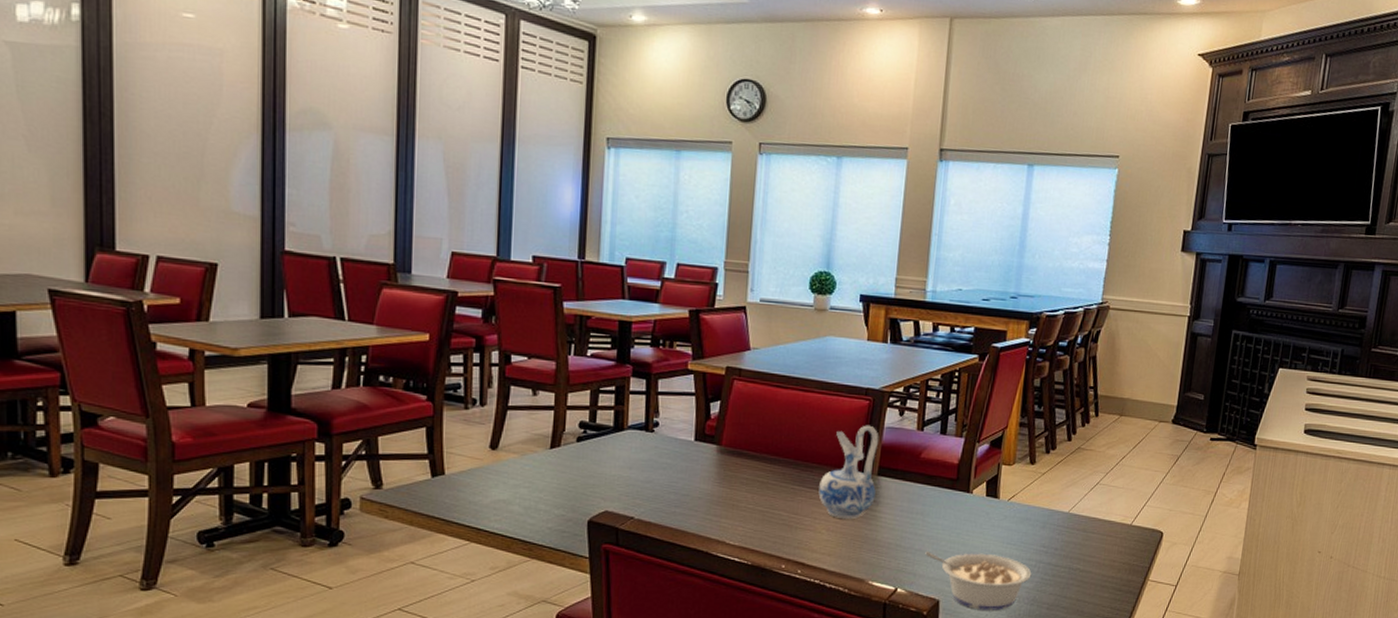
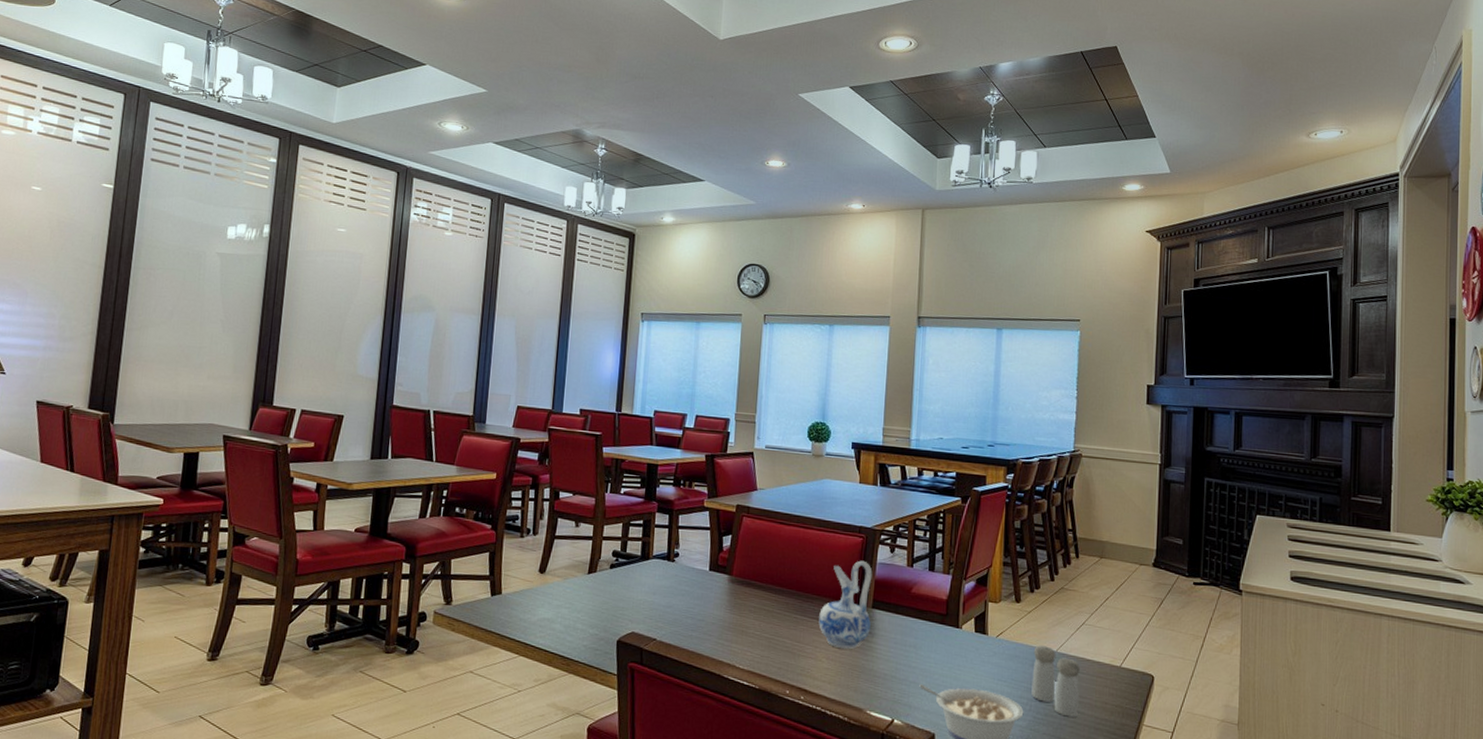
salt and pepper shaker: none [1040,507,1091,576] -> present [1031,645,1080,717]

